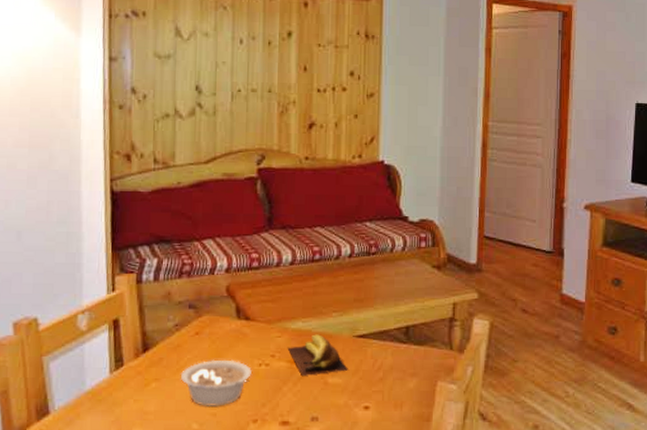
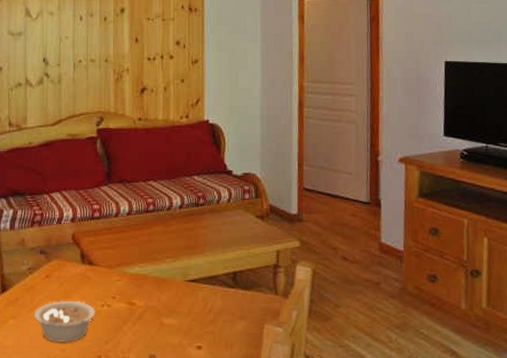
banana: present [287,334,348,376] -> none [126,278,182,316]

